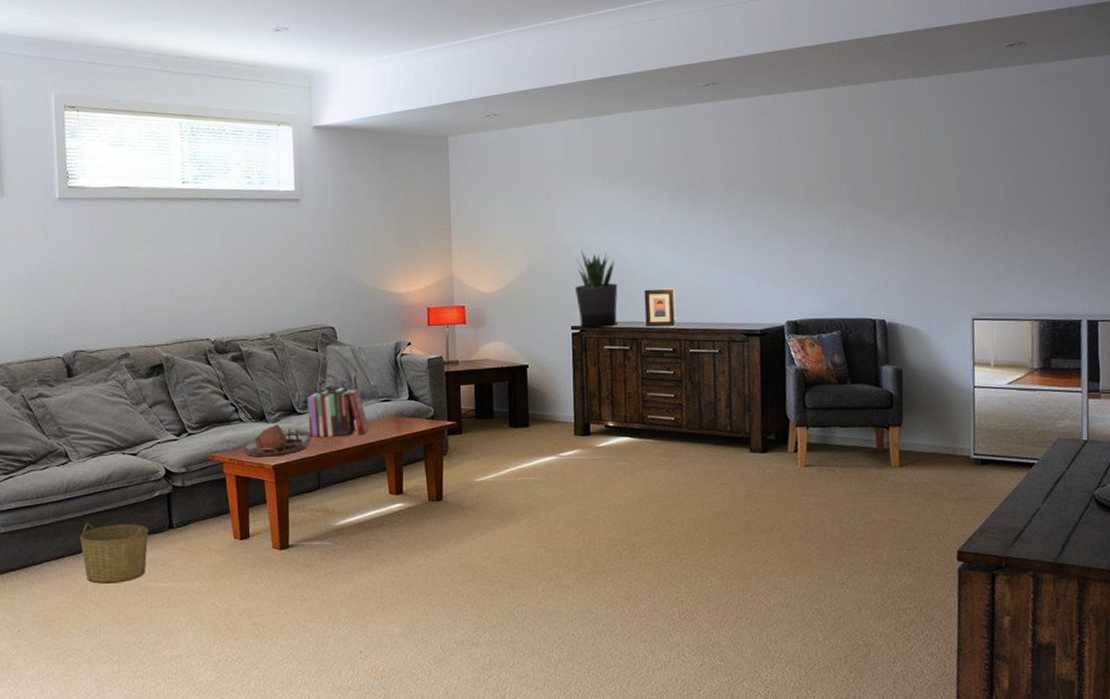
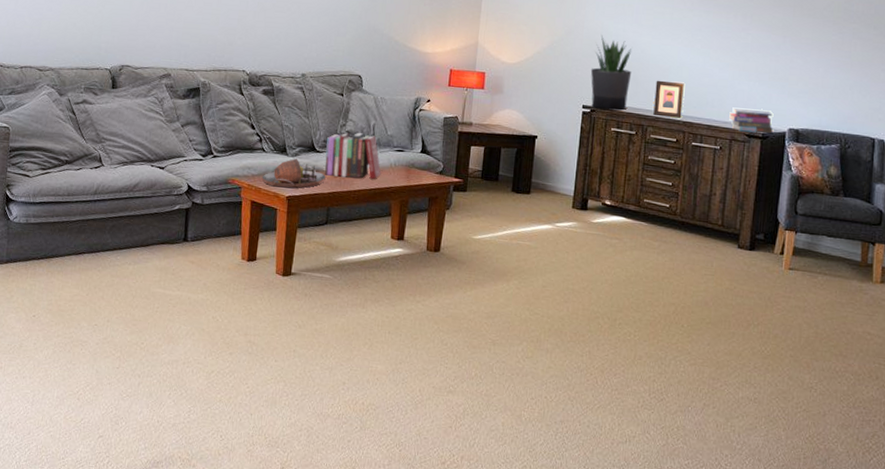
basket: present [80,522,149,584] -> none [101,224,165,285]
books: none [724,305,771,332] -> present [729,109,773,134]

